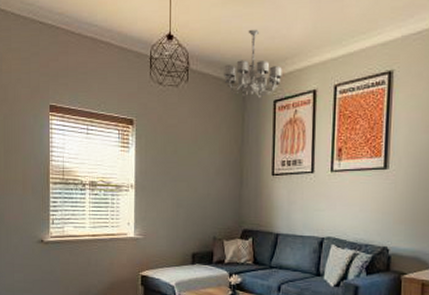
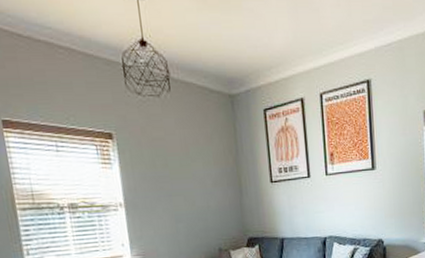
chandelier: present [223,29,282,98] -> none [207,37,269,108]

